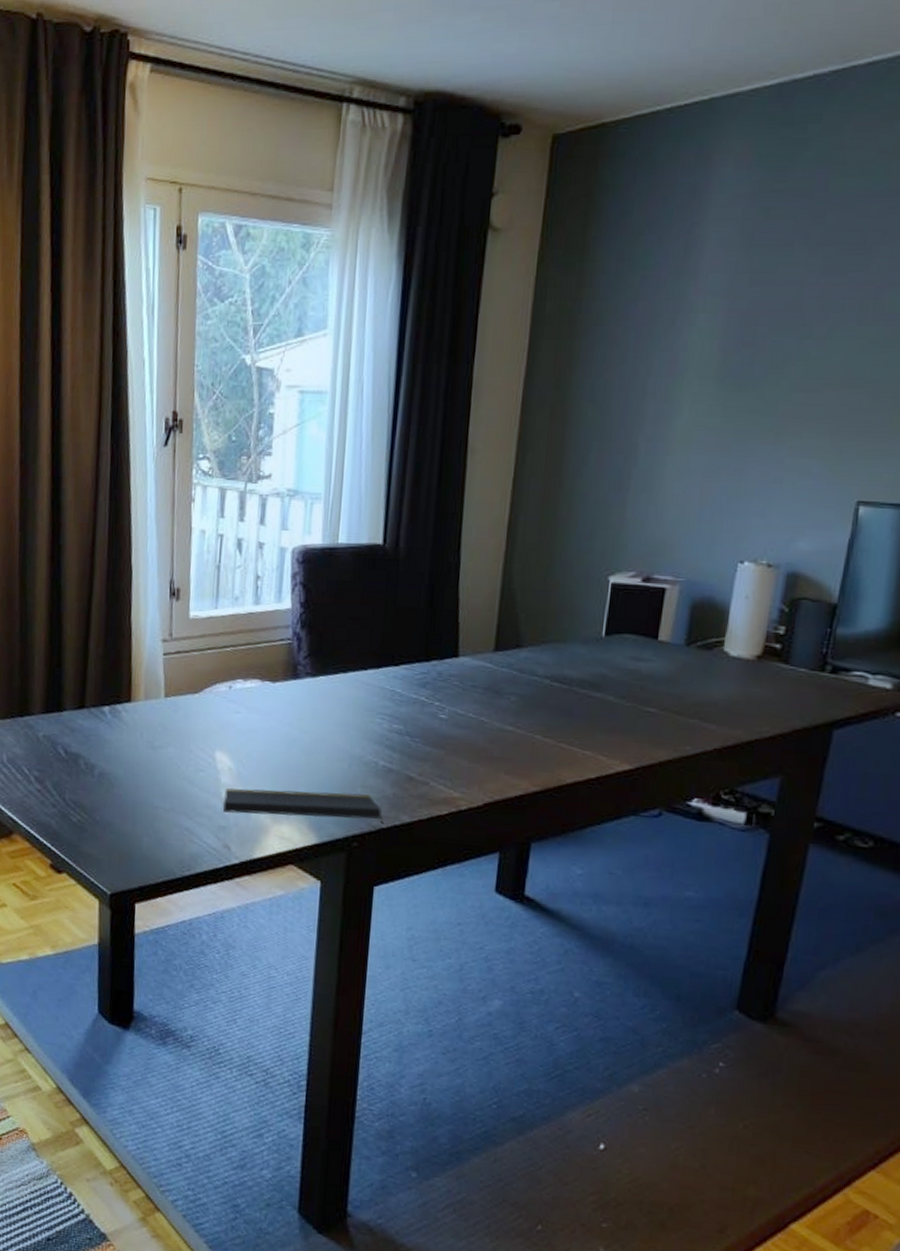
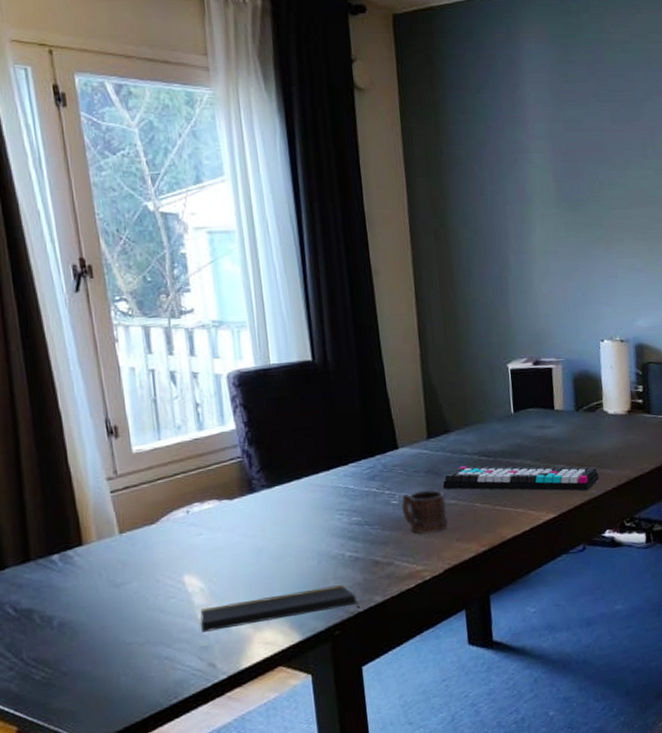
mug: none [450,709,502,759] -> present [402,490,448,533]
keyboard: none [501,689,699,746] -> present [442,466,599,491]

